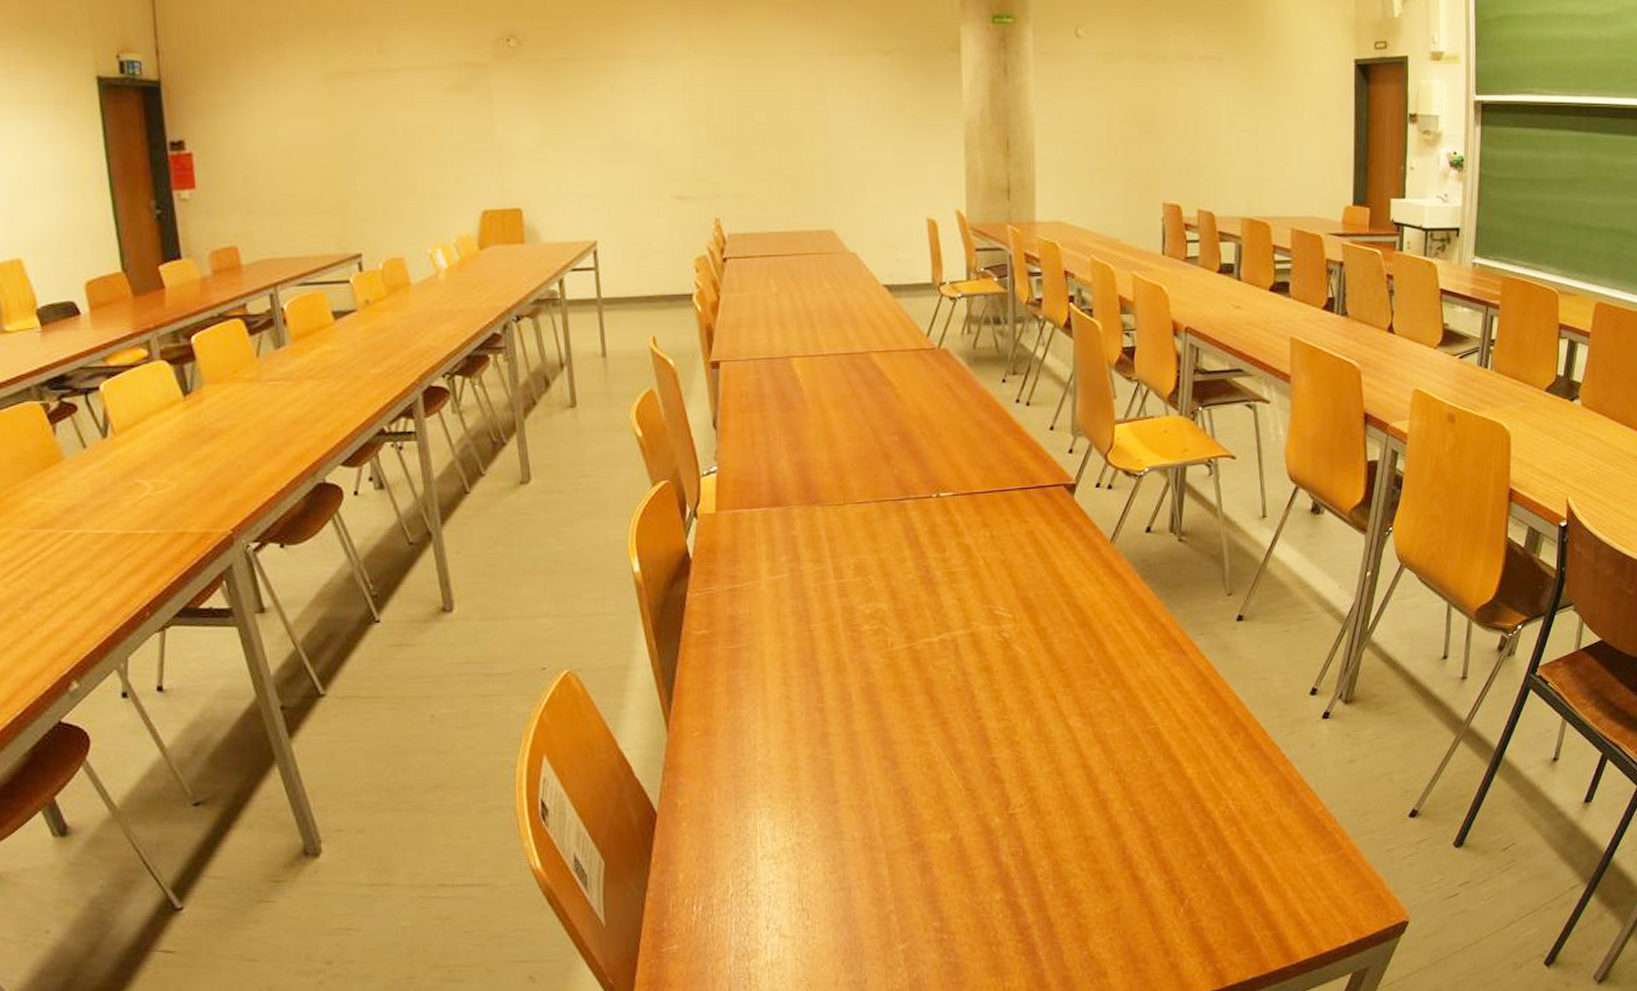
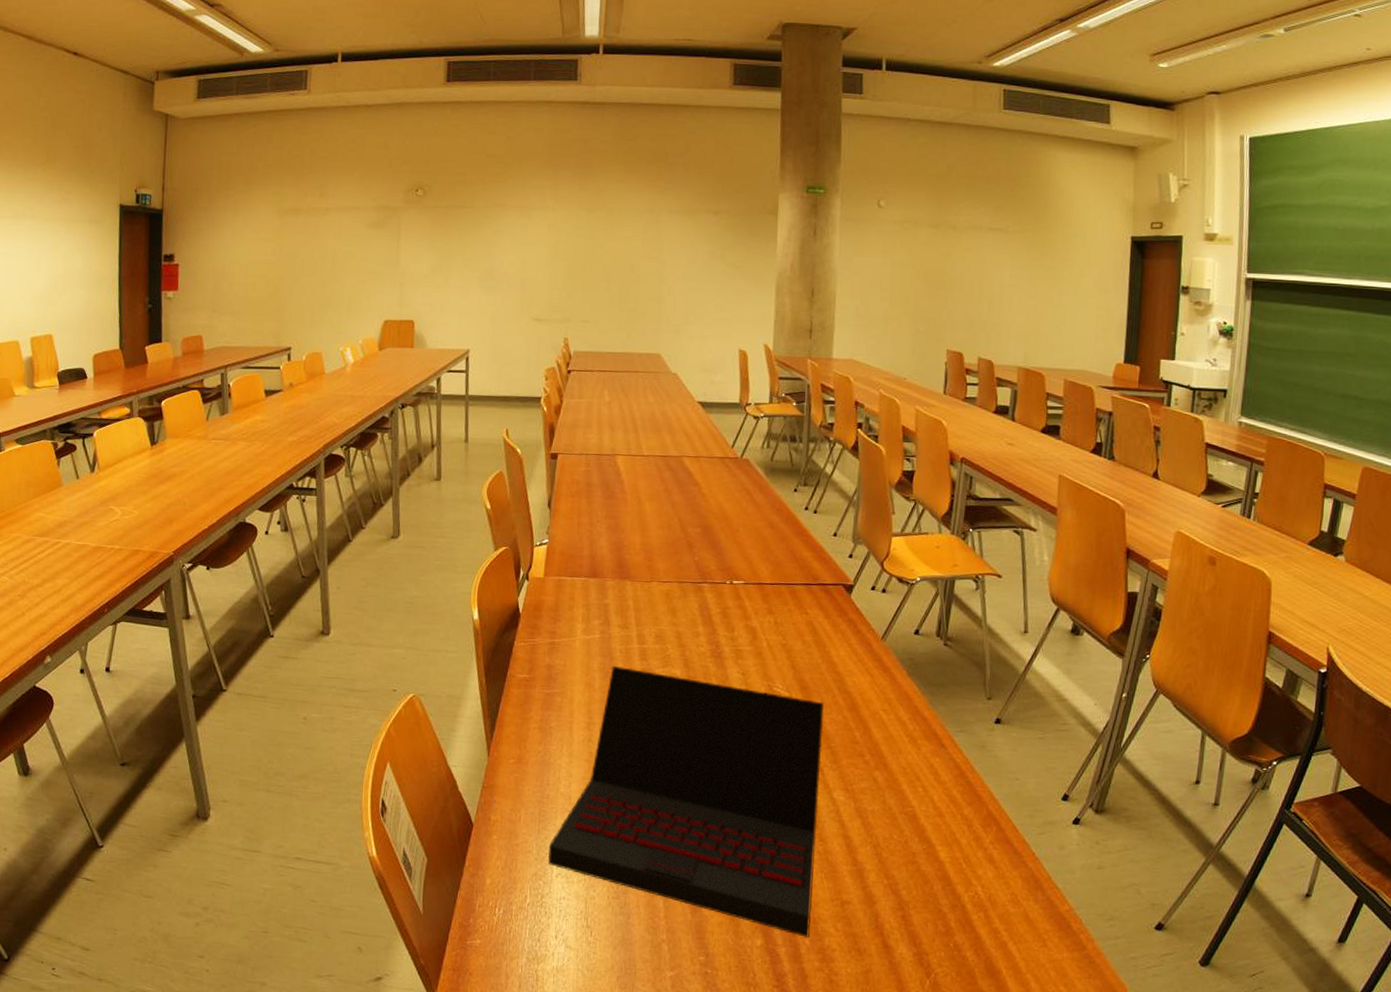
laptop: none [749,607,1054,883] -> present [548,666,825,938]

